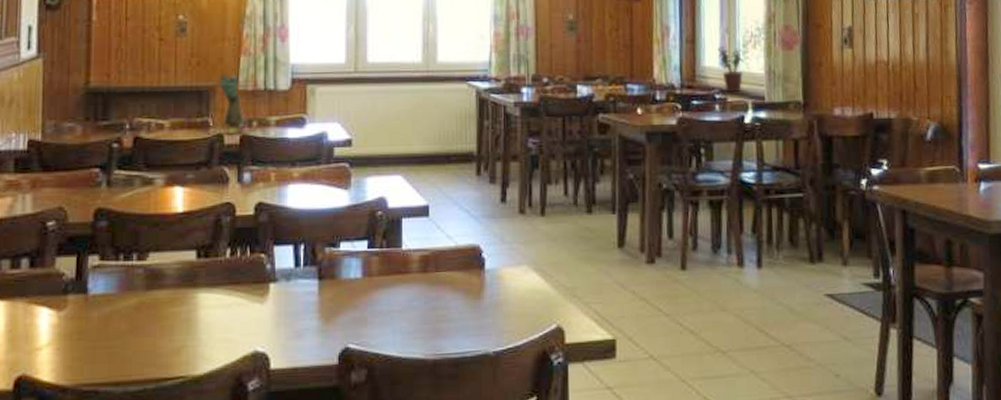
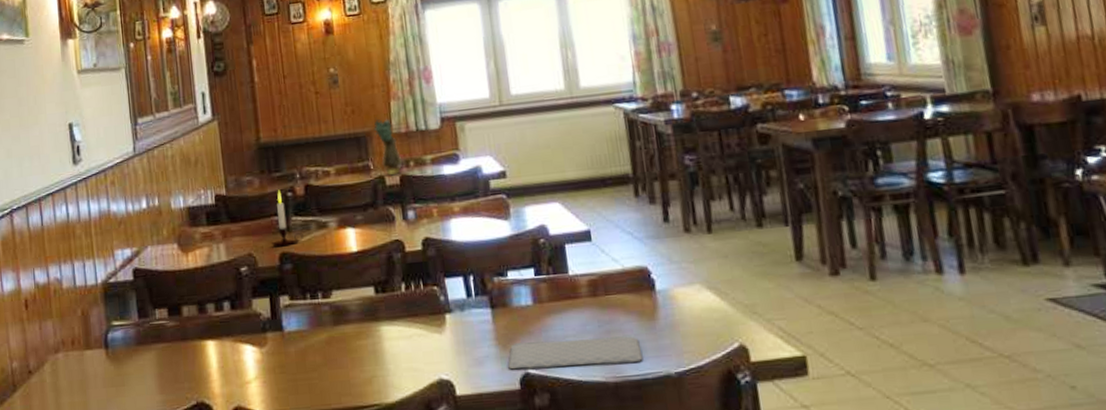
candle: none [88,140,125,202] -> present [272,190,304,247]
placemat: none [328,313,464,344] -> present [508,336,643,370]
potted plant: present [717,47,745,92] -> none [882,39,917,88]

